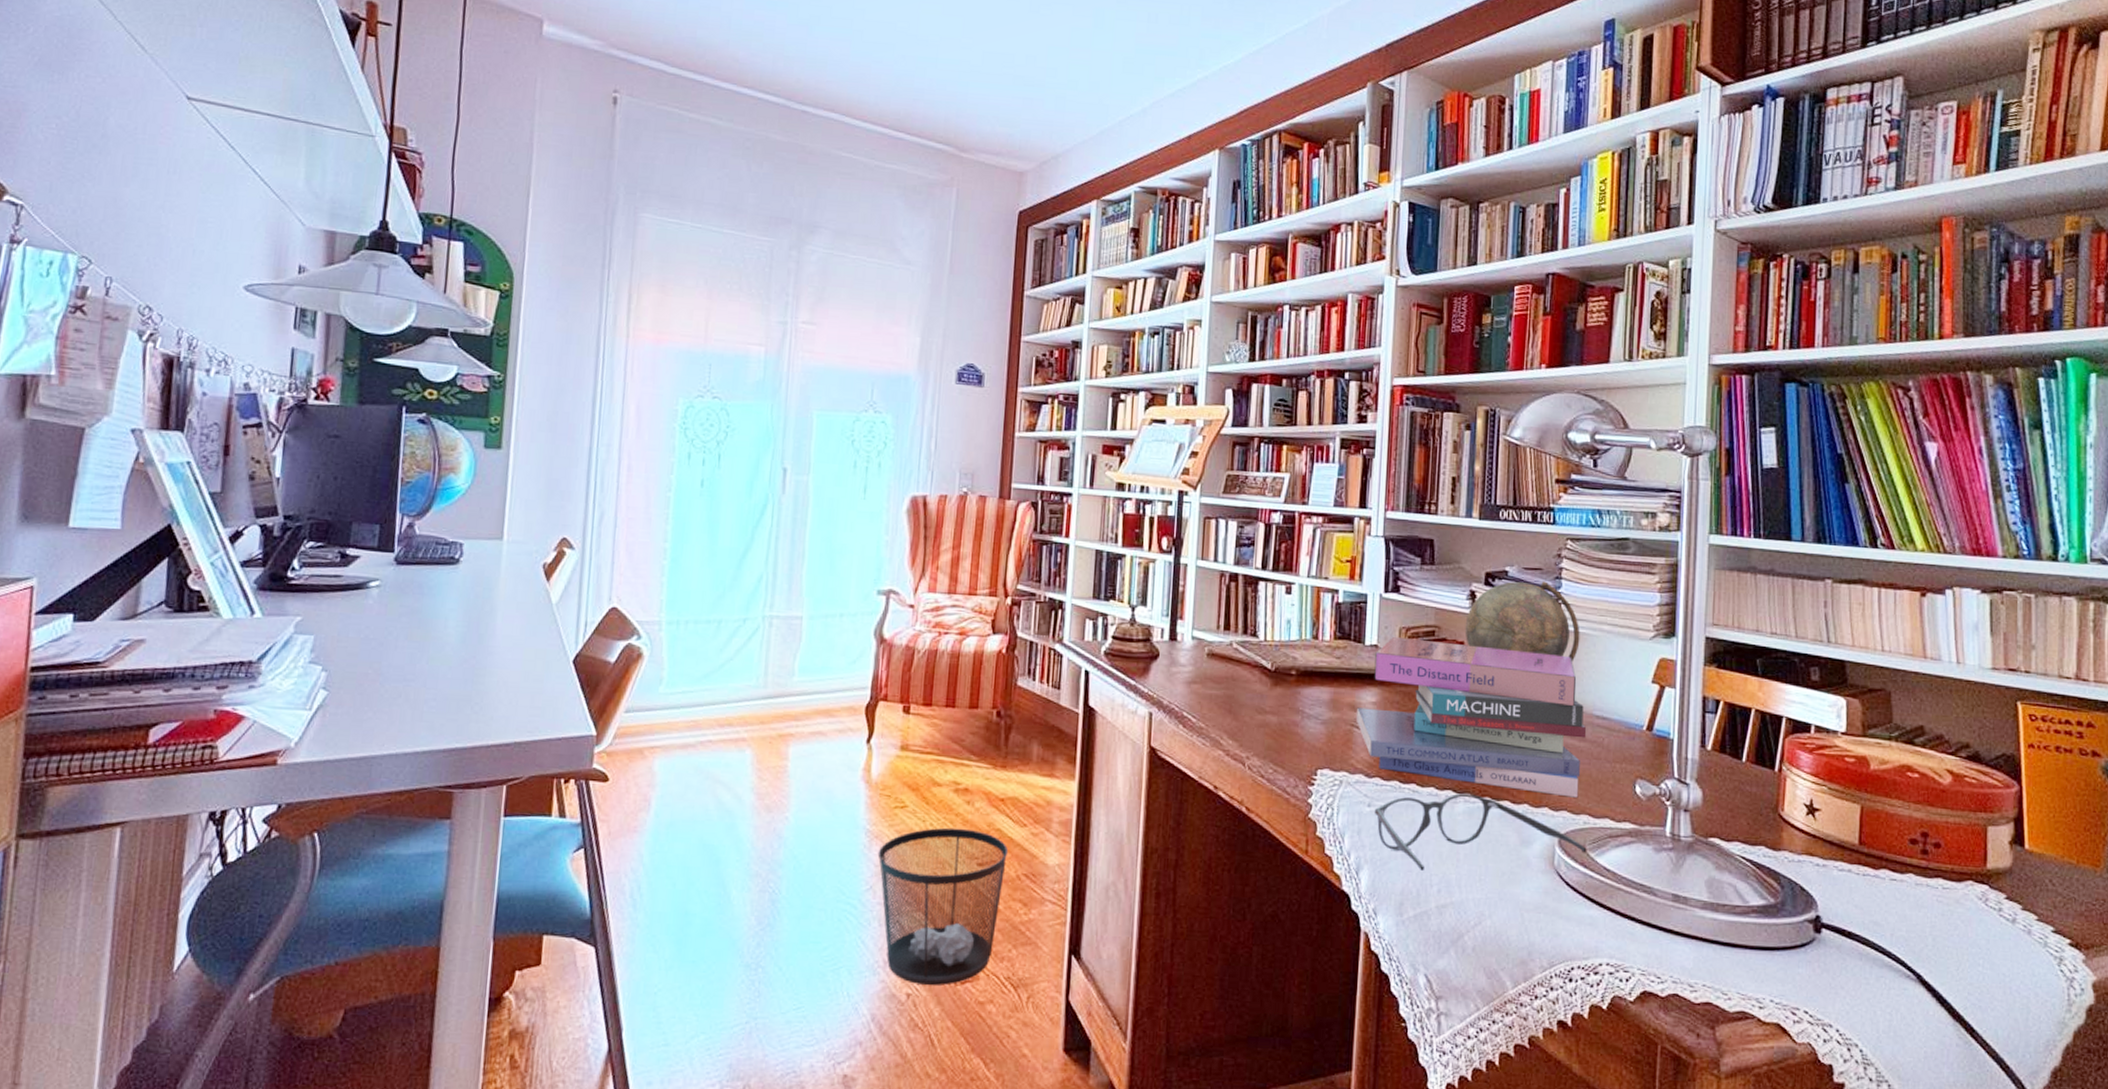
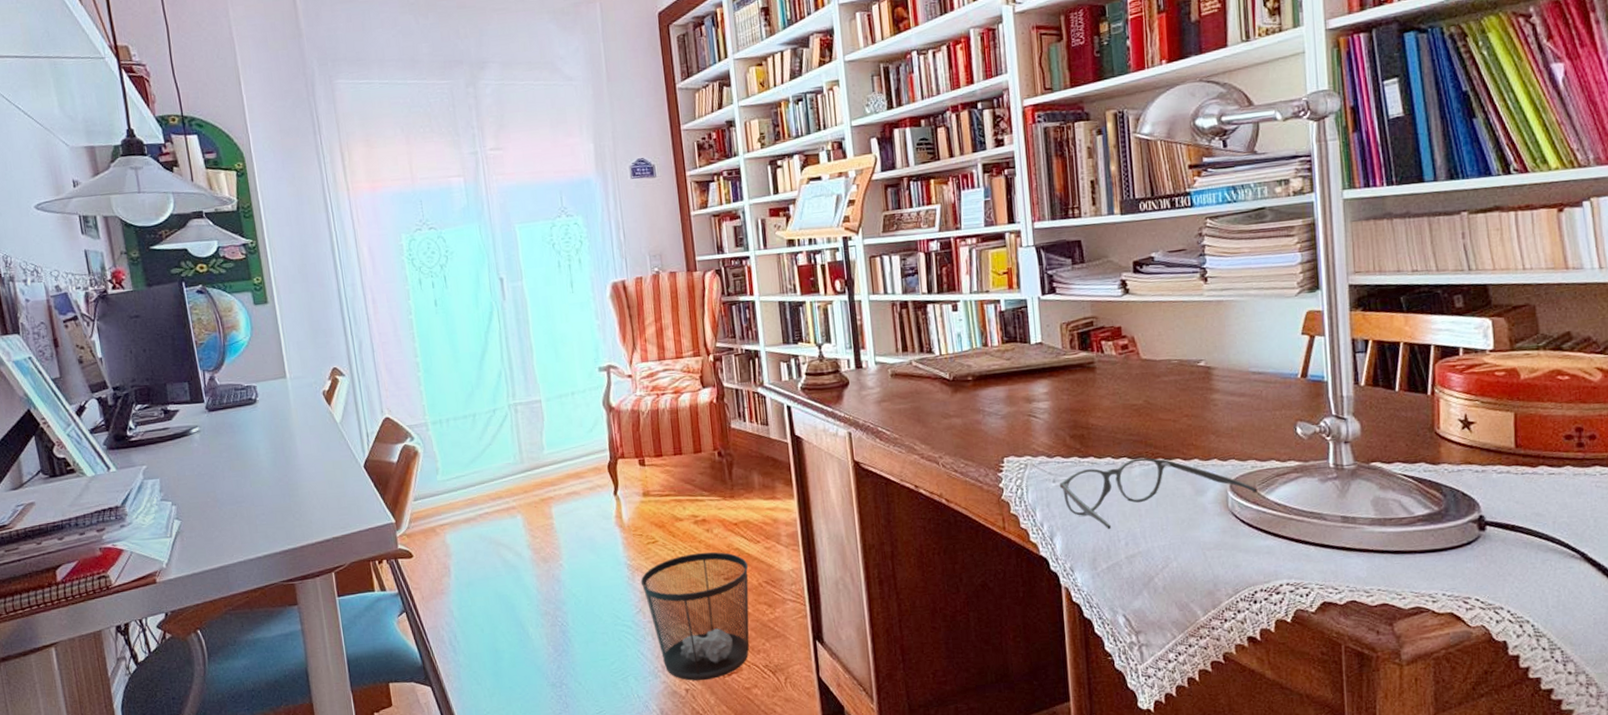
books: present [1357,637,1587,798] -> none [1032,323,1245,450]
globe: present [1465,581,1580,661] -> none [1120,260,1229,330]

